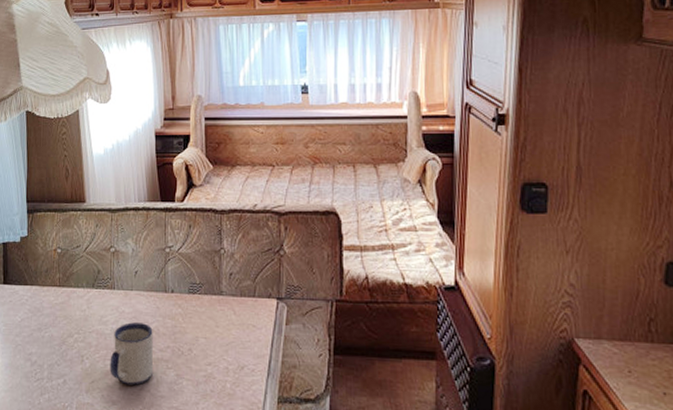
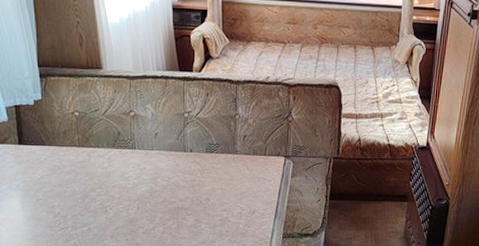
mug: present [110,322,154,386] -> none [133,178,175,230]

